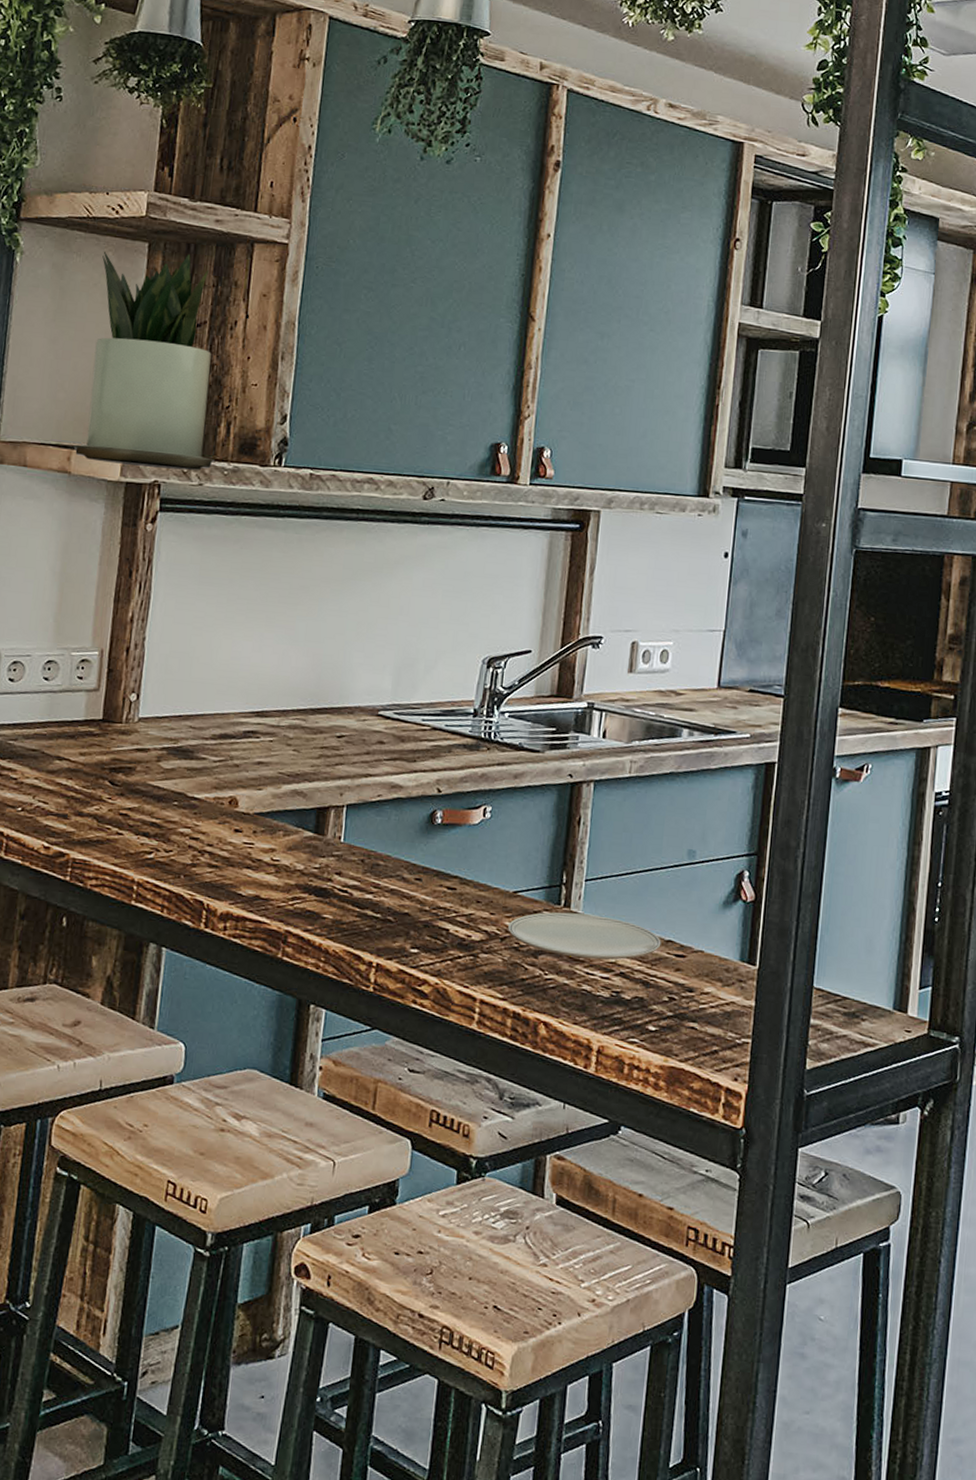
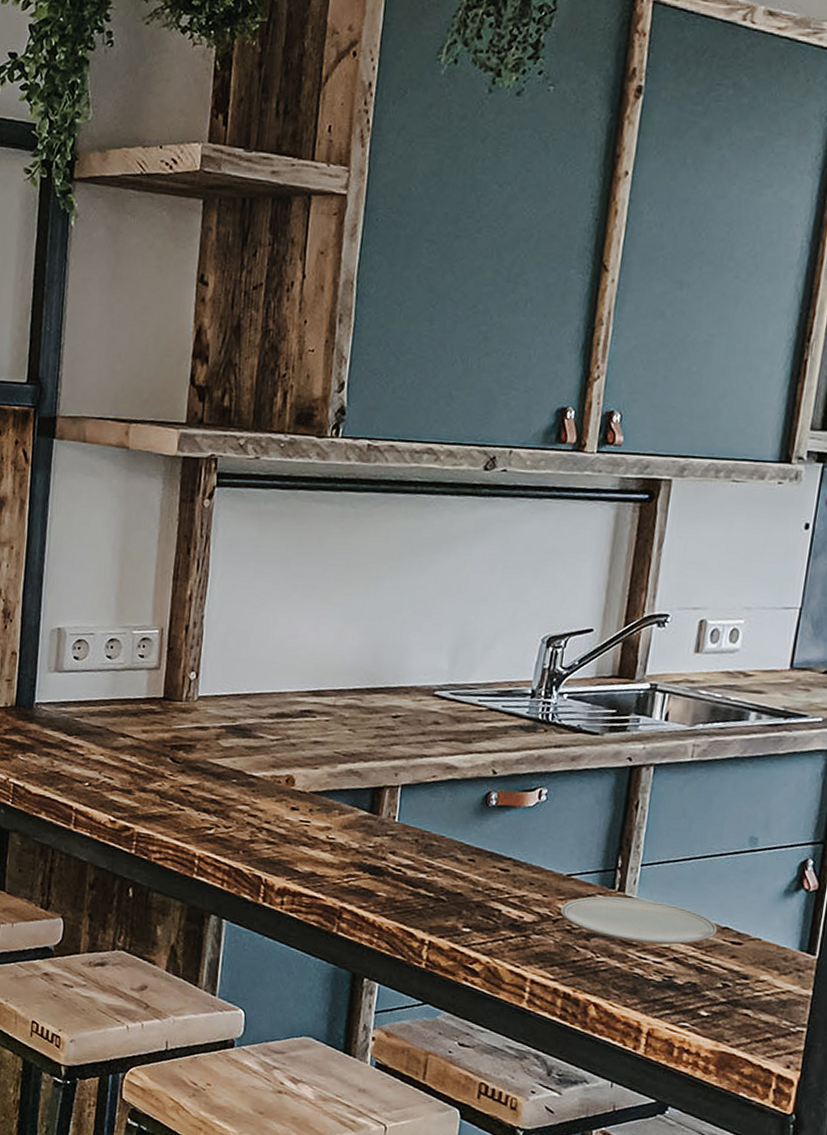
planter: present [72,251,216,471] -> none [130,209,272,444]

